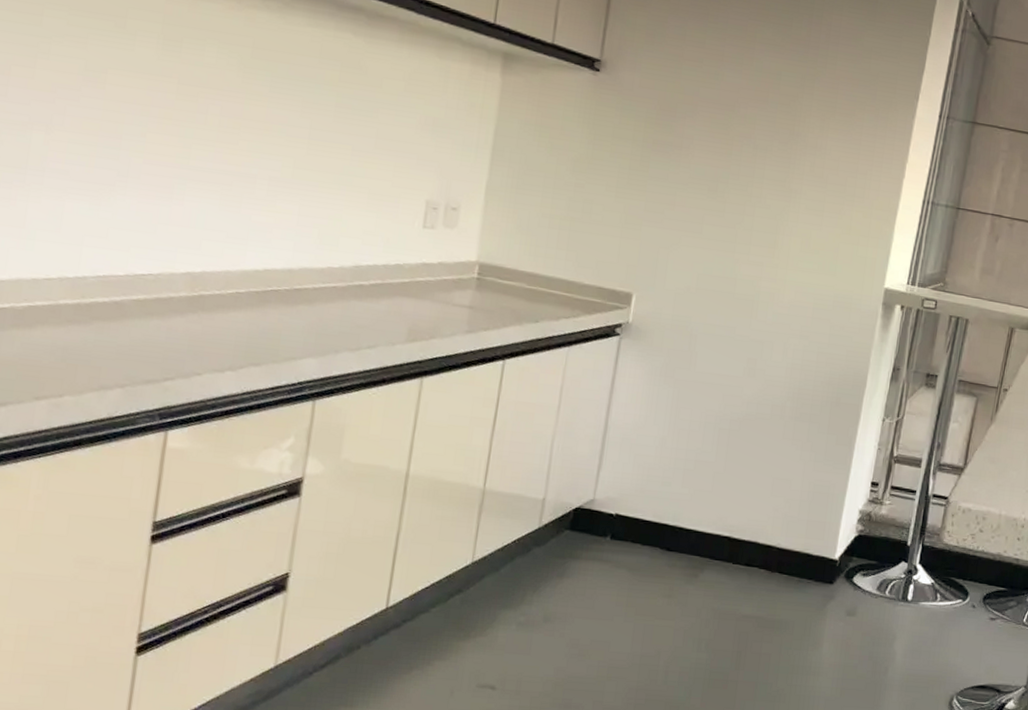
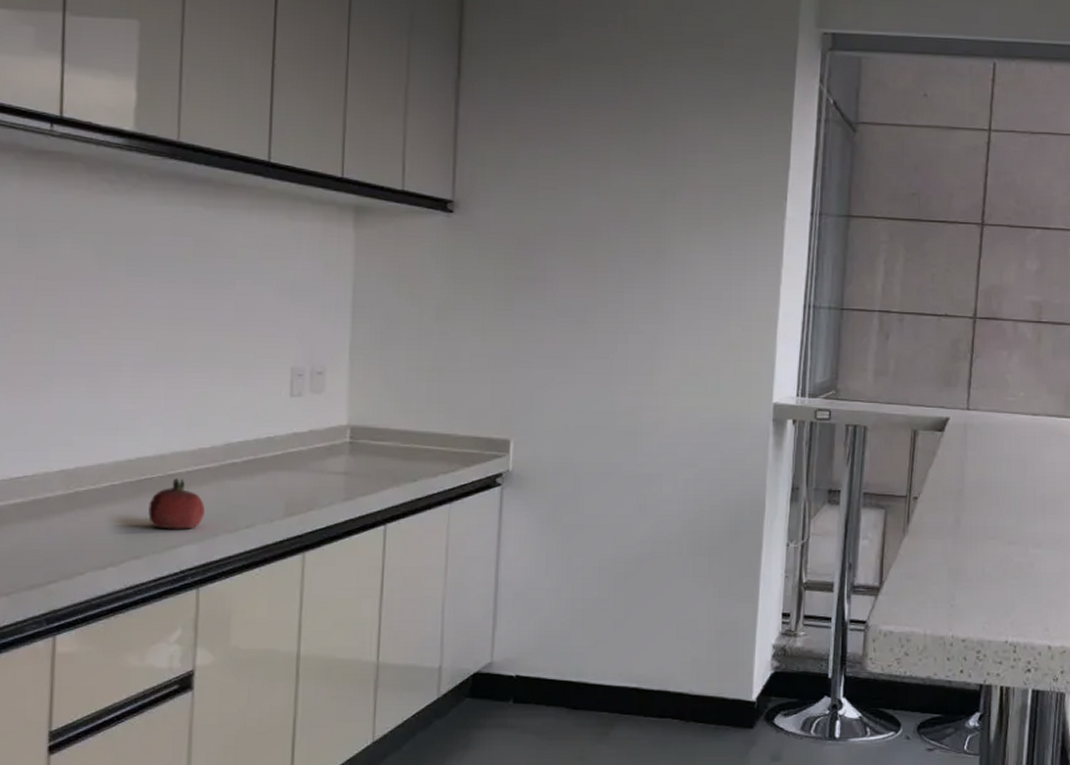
fruit: none [271,293,328,344] -> present [148,478,205,529]

